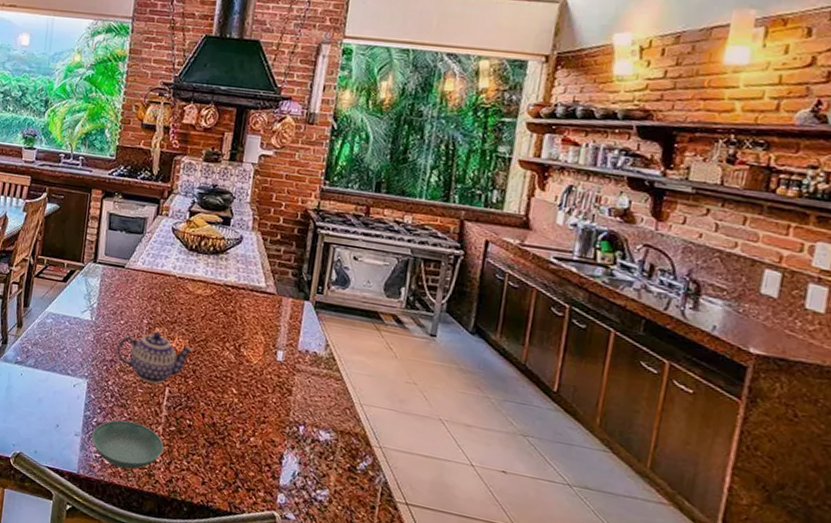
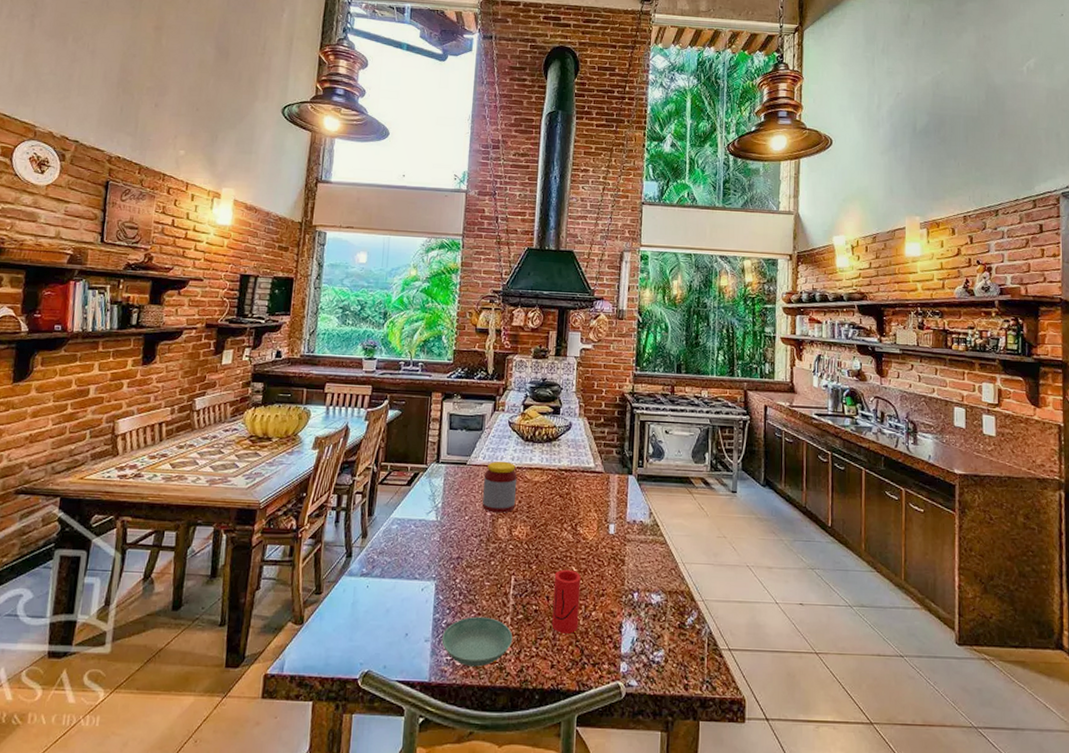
teapot: present [116,331,193,384] -> none [462,522,535,574]
jar: none [139,268,179,323] -> present [482,461,518,513]
cup: none [205,389,241,455] -> present [551,569,581,634]

